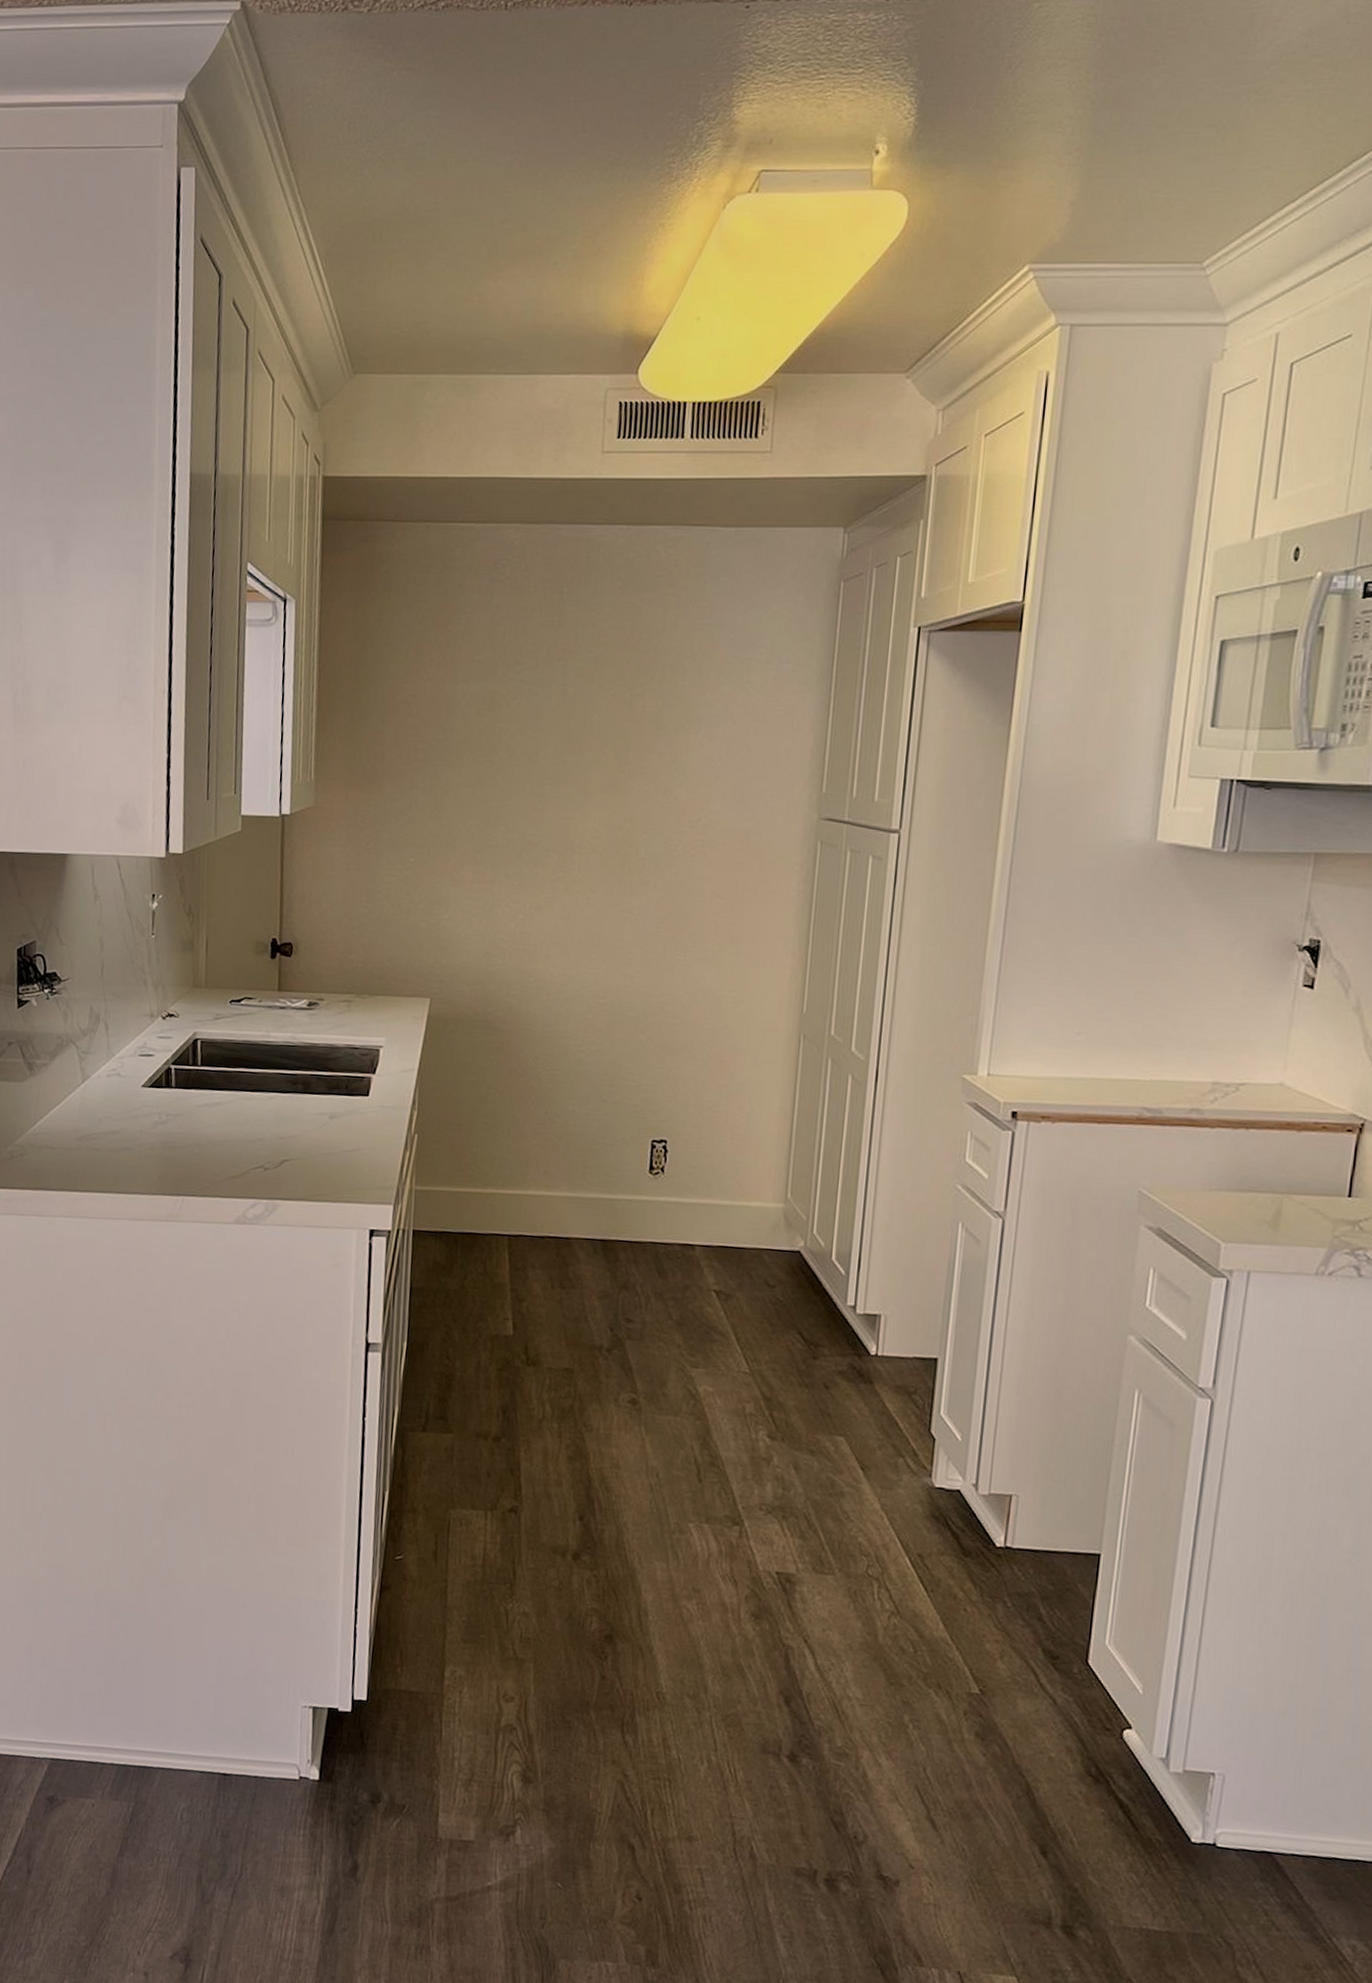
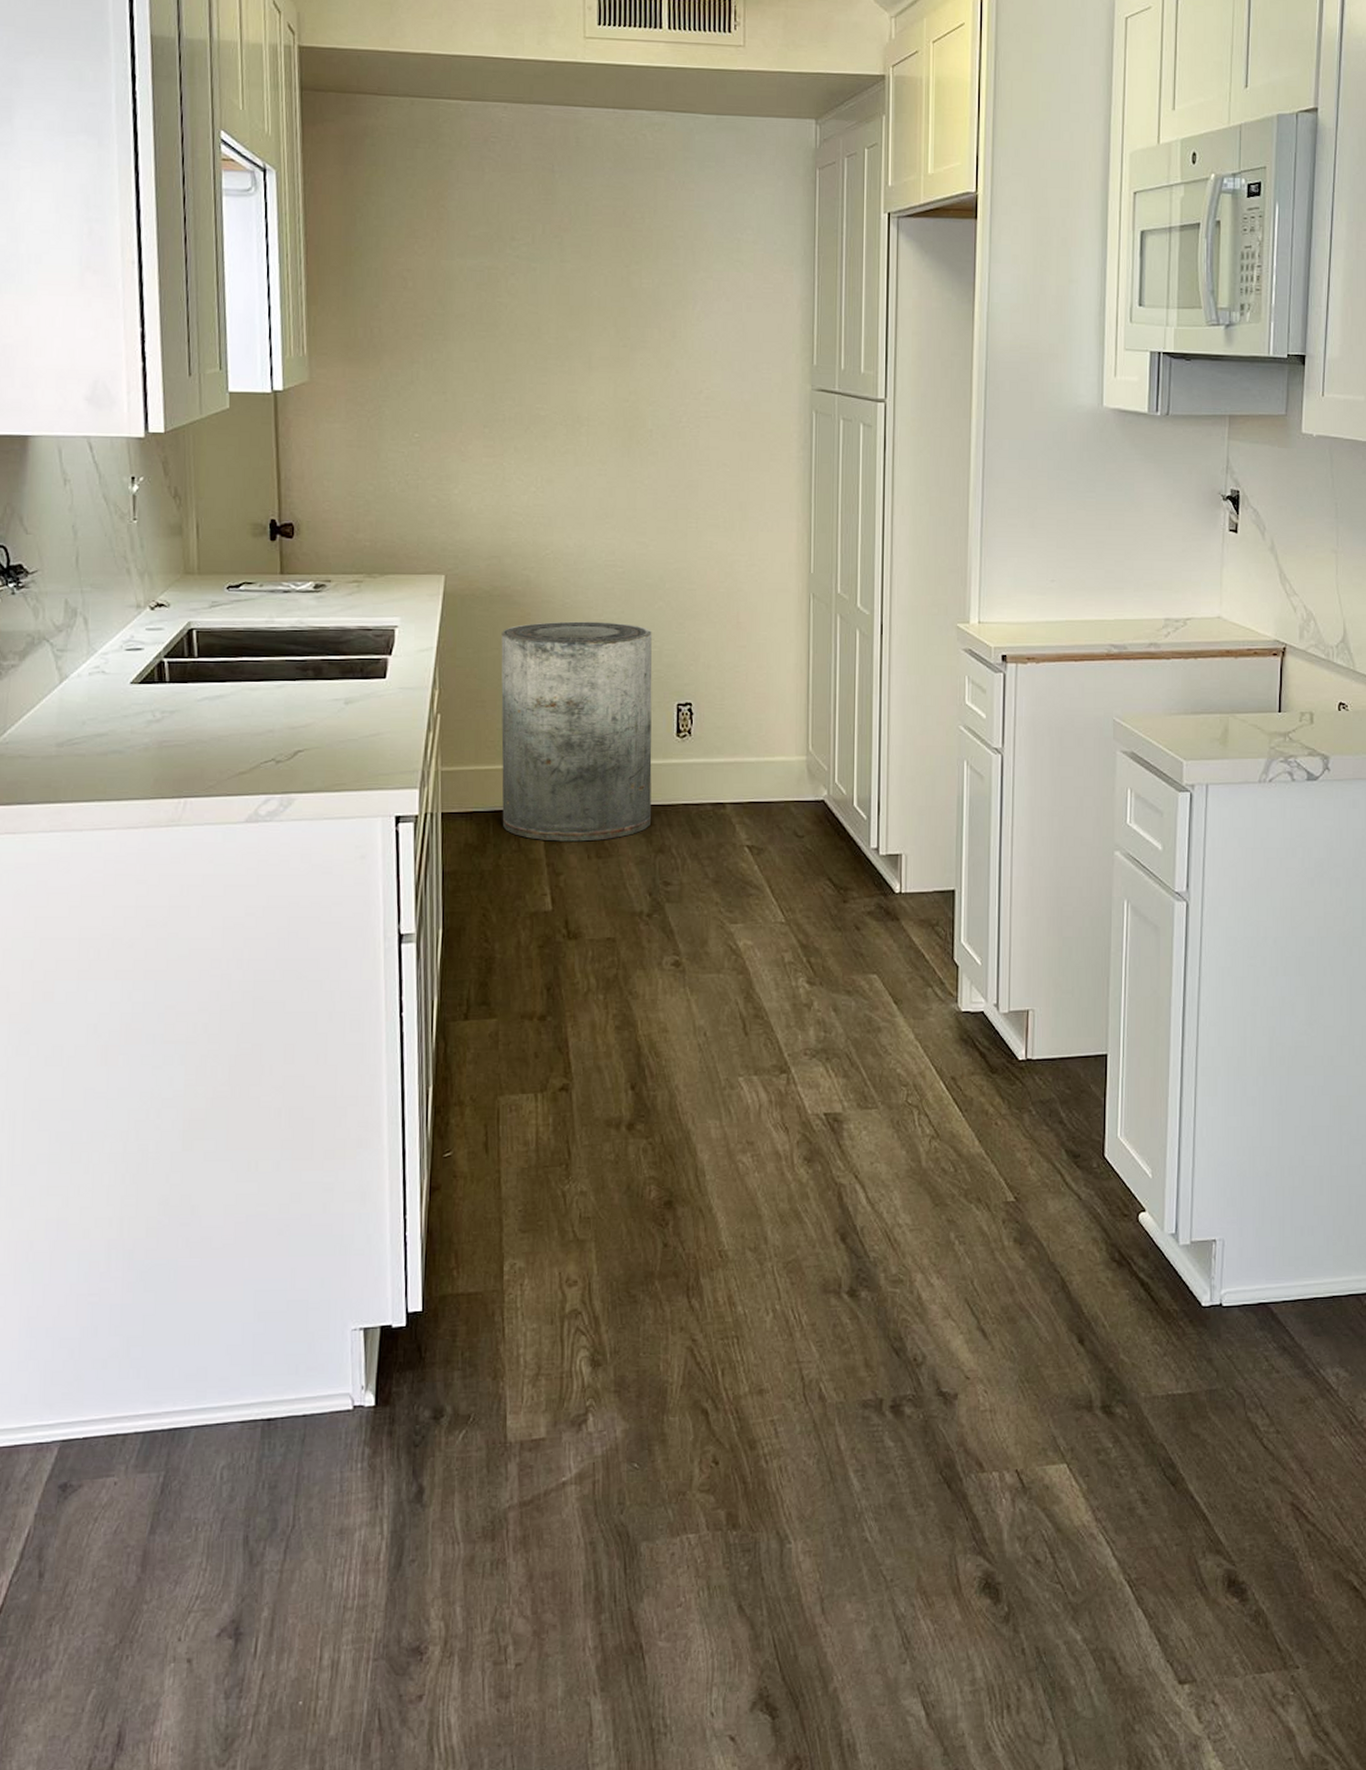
trash can: none [470,1050,631,1271] -> present [501,621,652,842]

